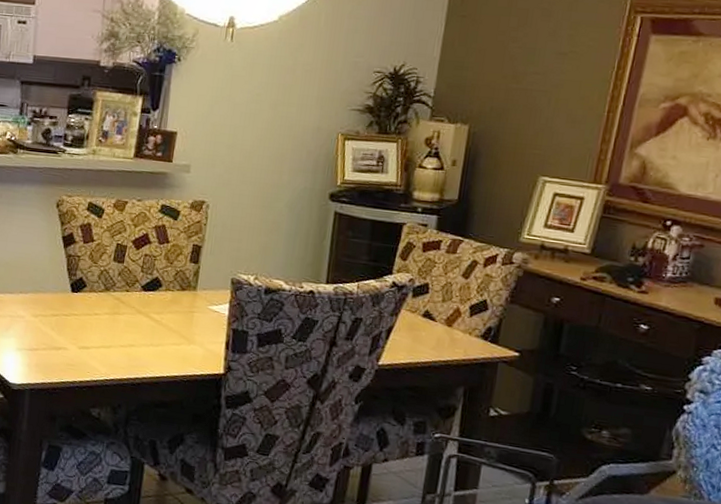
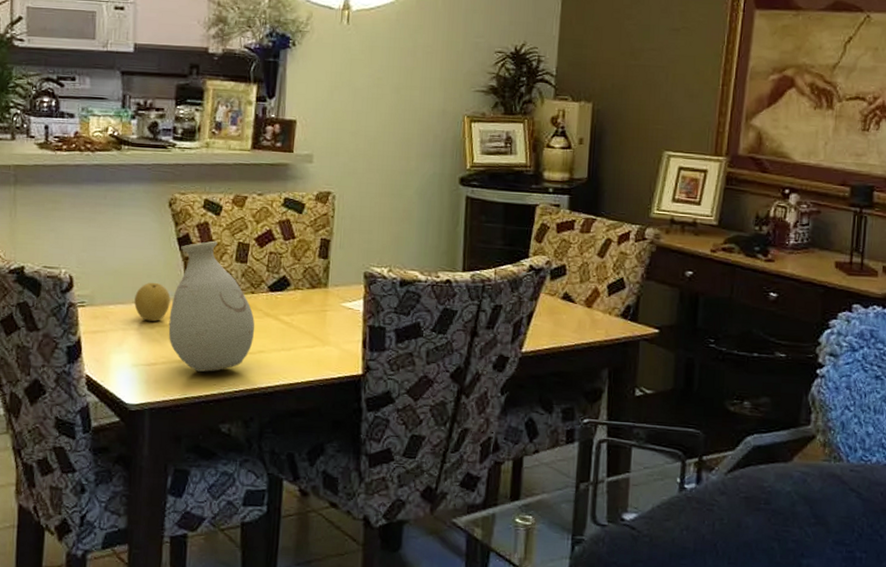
fruit: none [21,275,54,311] -> present [134,282,171,321]
vase: none [50,241,128,360] -> present [168,240,255,372]

